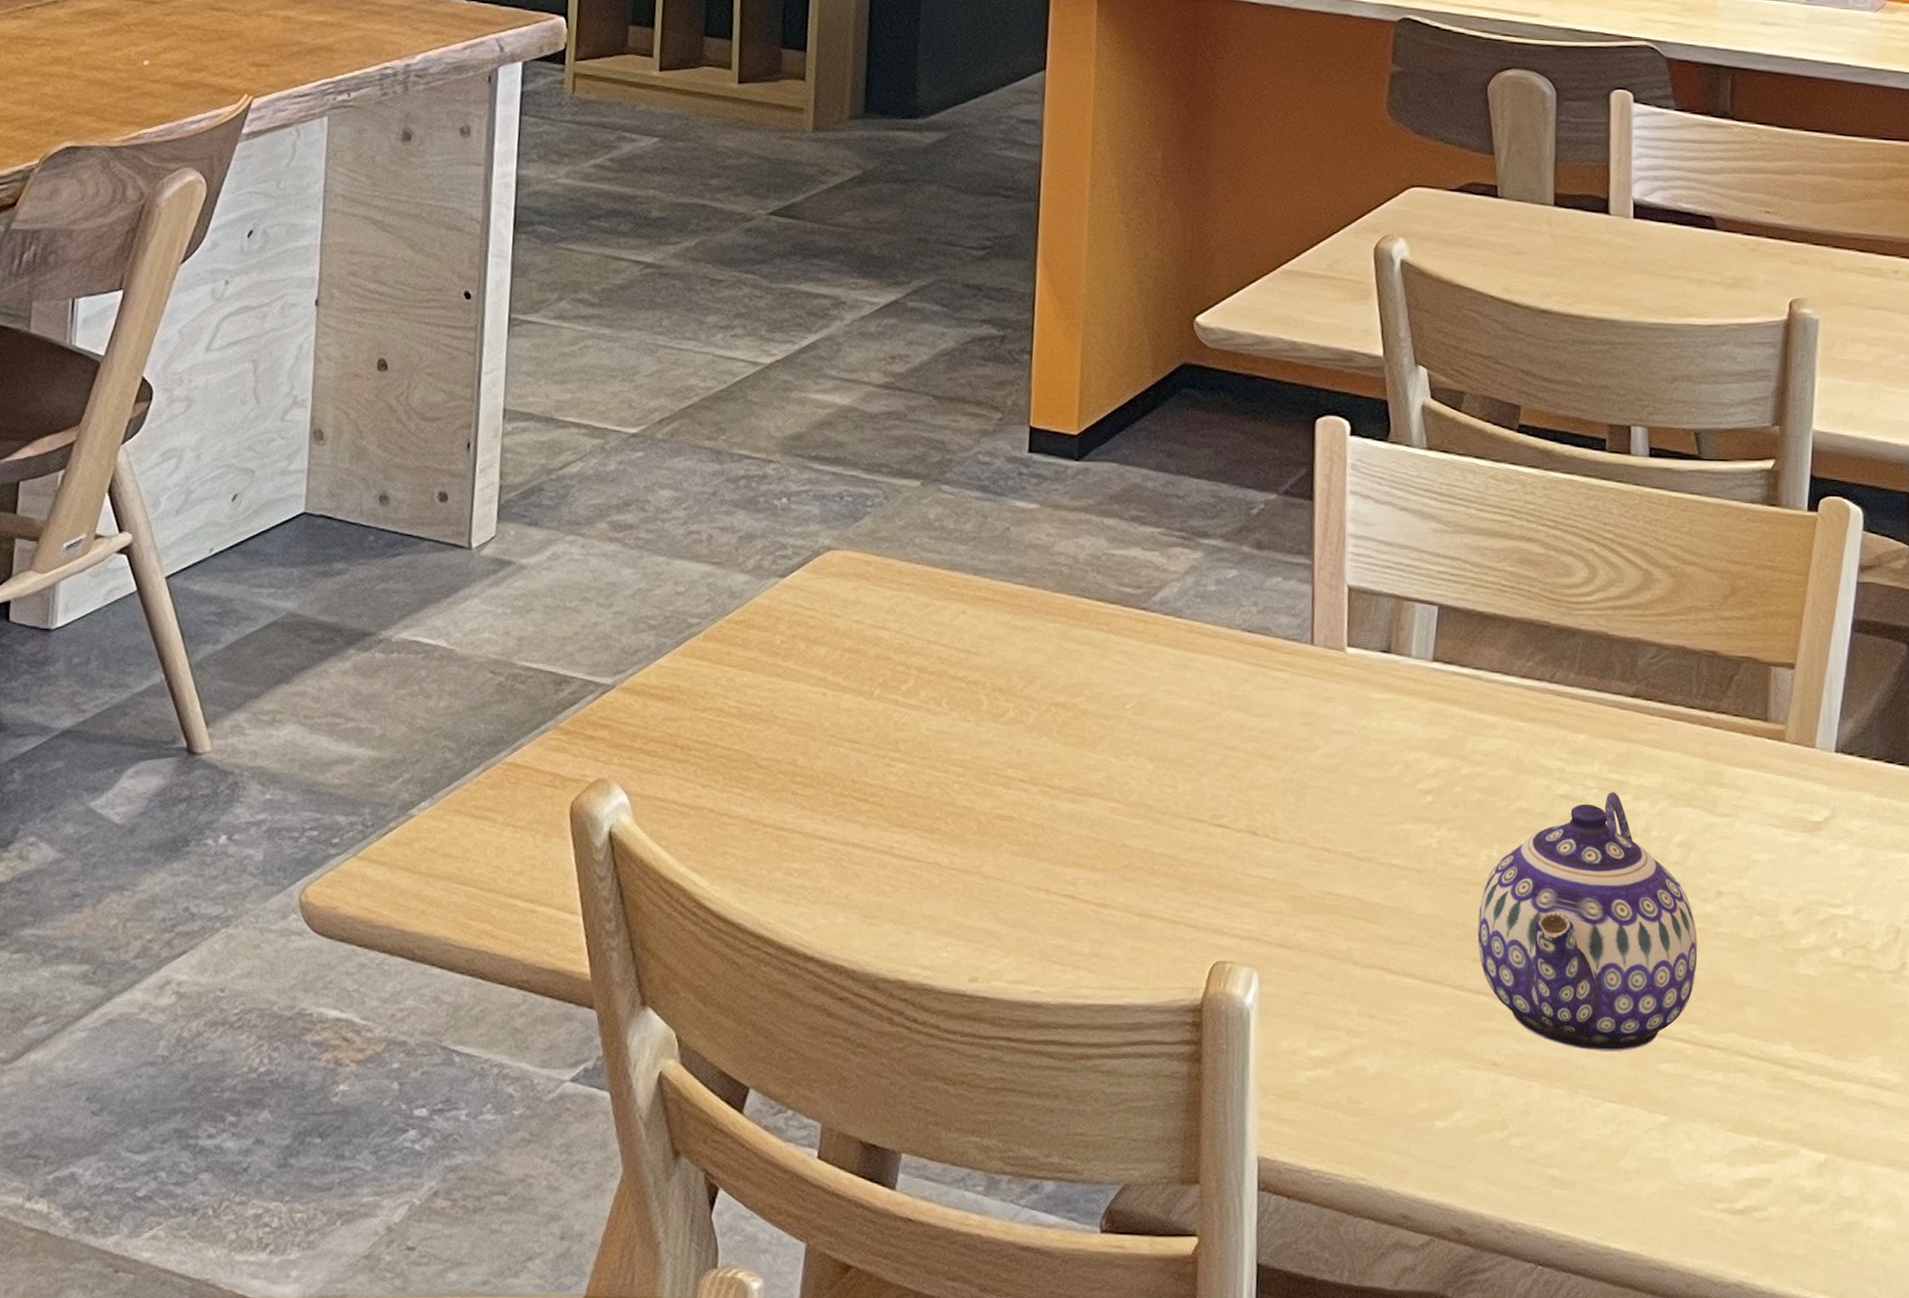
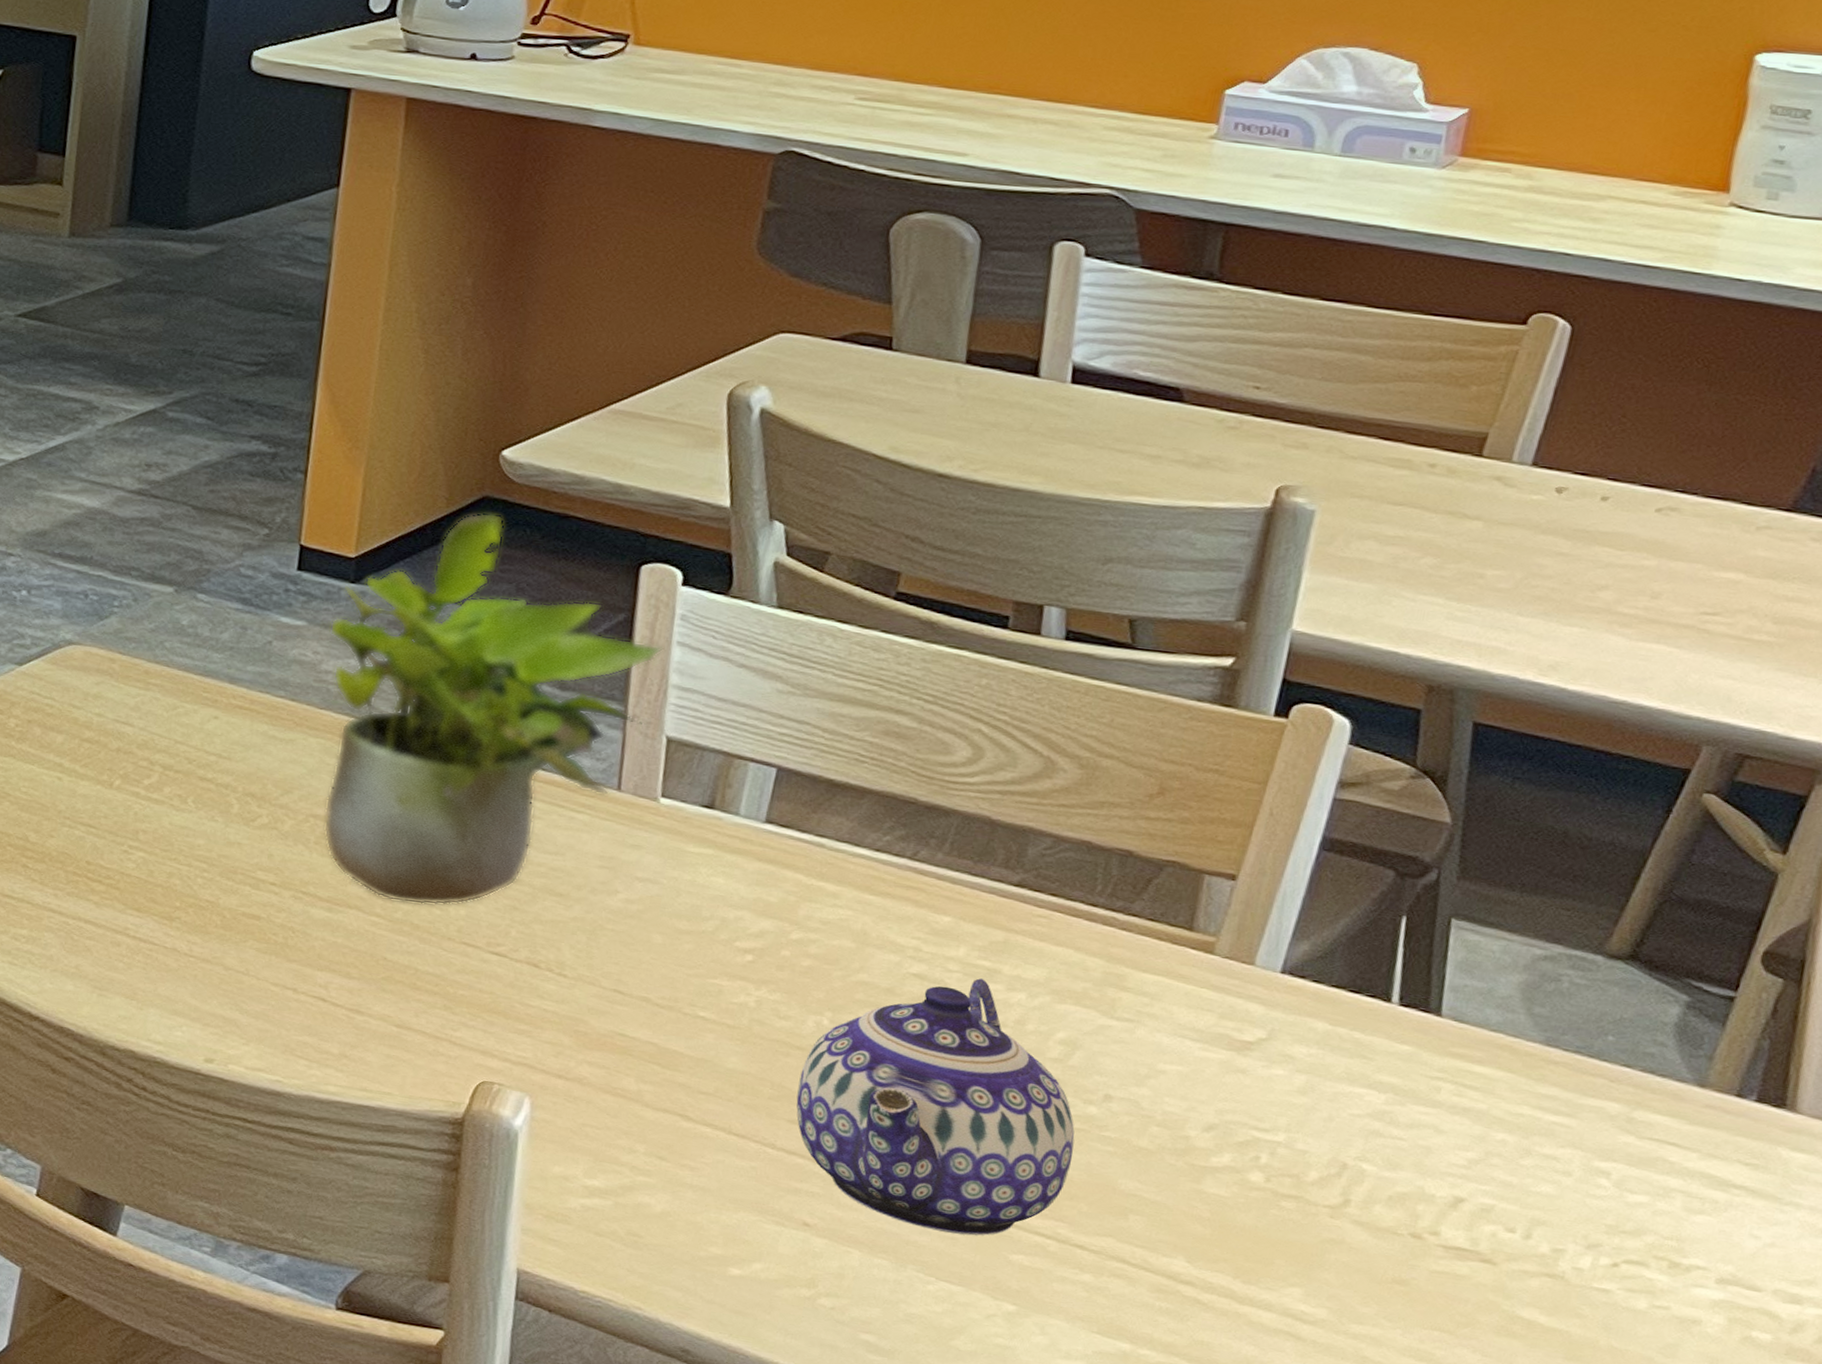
potted plant: none [1059,379,1339,785] -> present [323,512,664,906]

